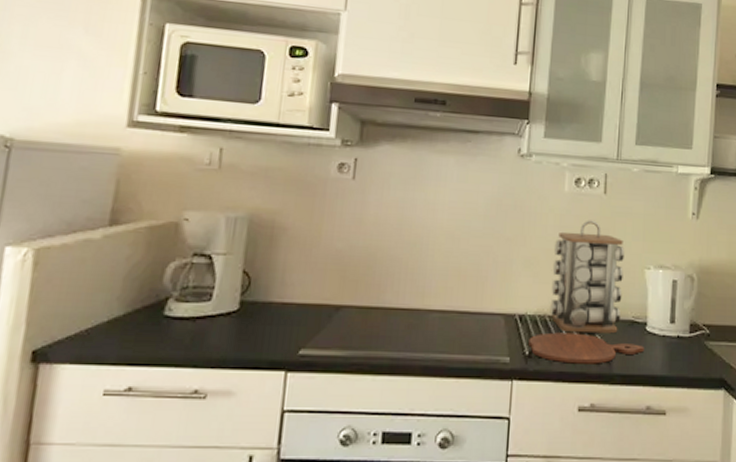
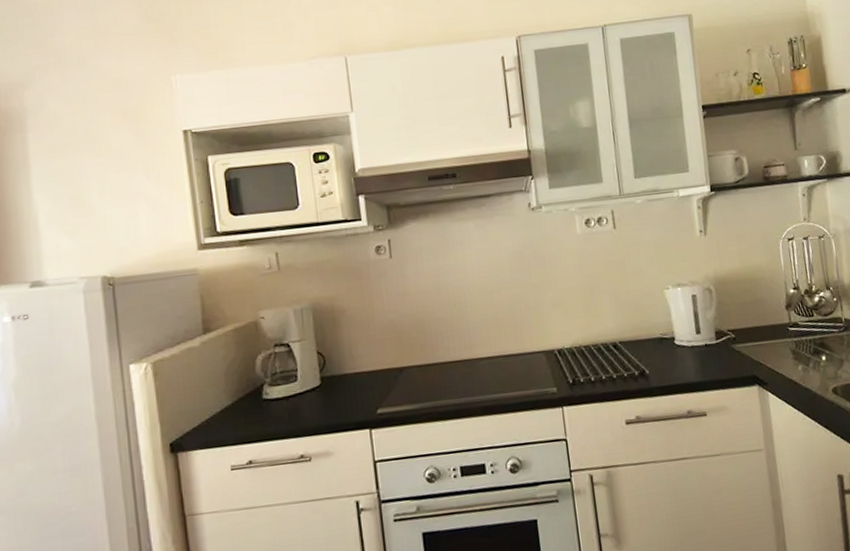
cutting board: present [529,332,644,364] -> none [570,356,676,385]
spice rack: present [550,220,624,334] -> none [577,254,649,358]

